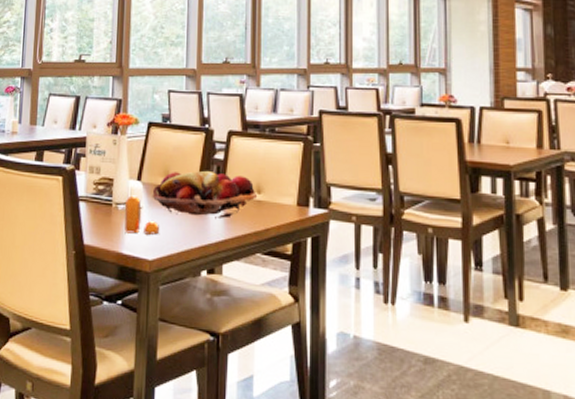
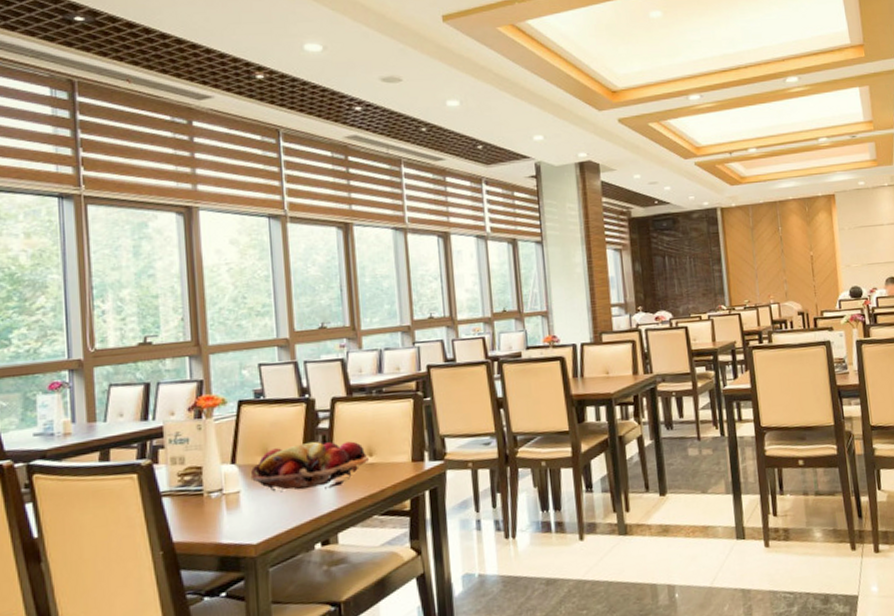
pepper shaker: present [124,195,159,235] -> none [218,480,262,522]

